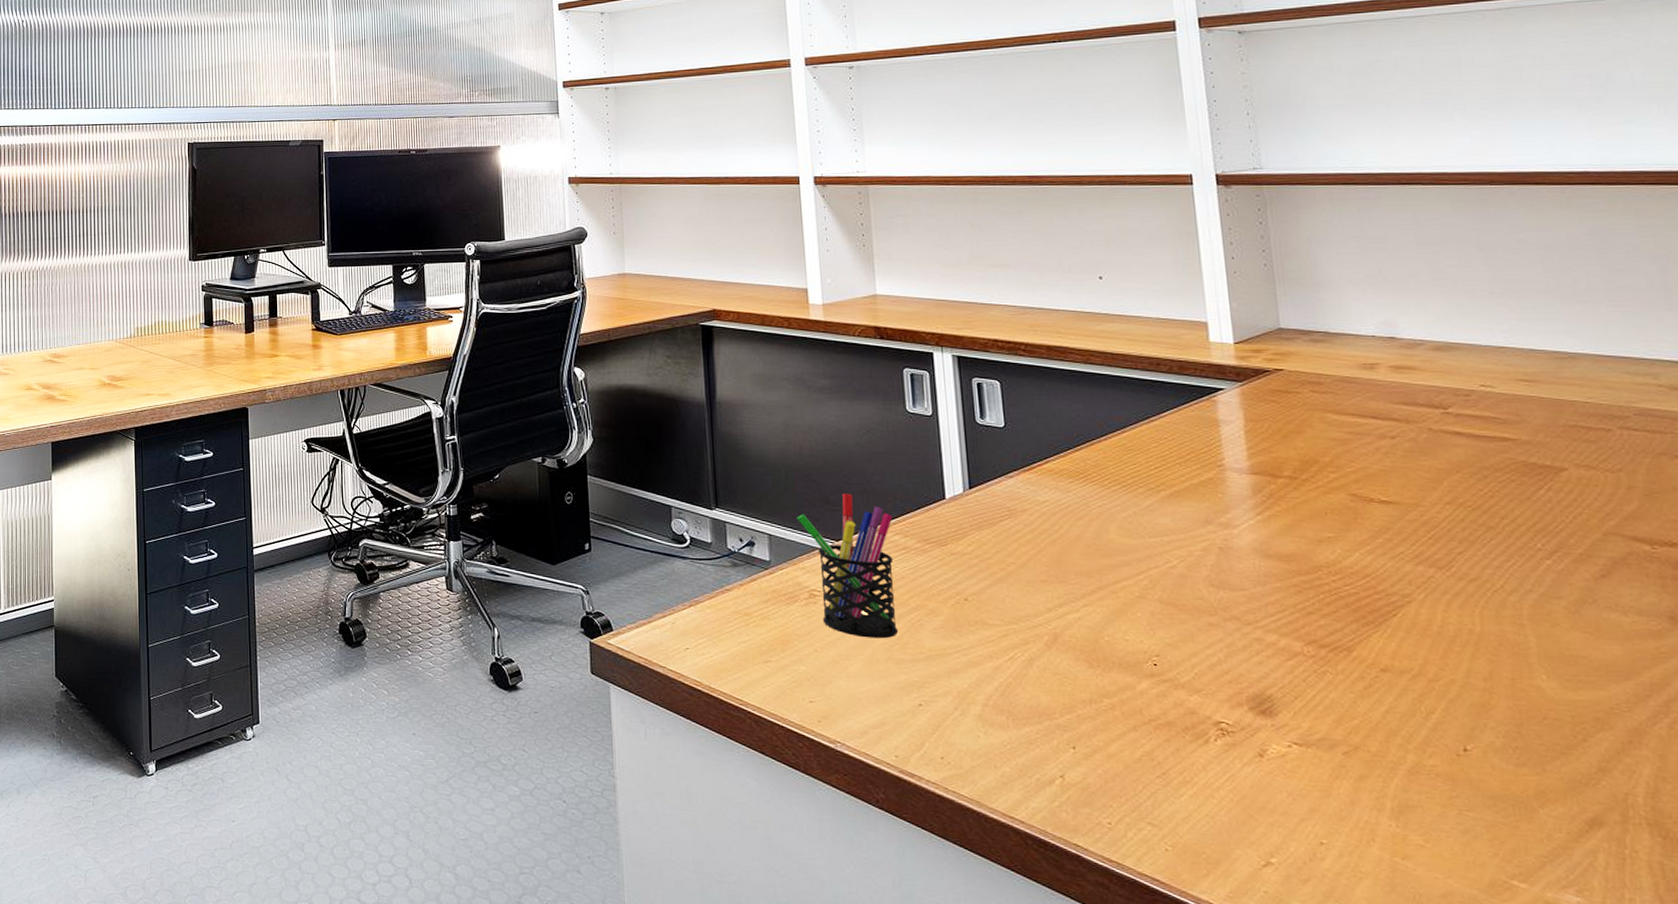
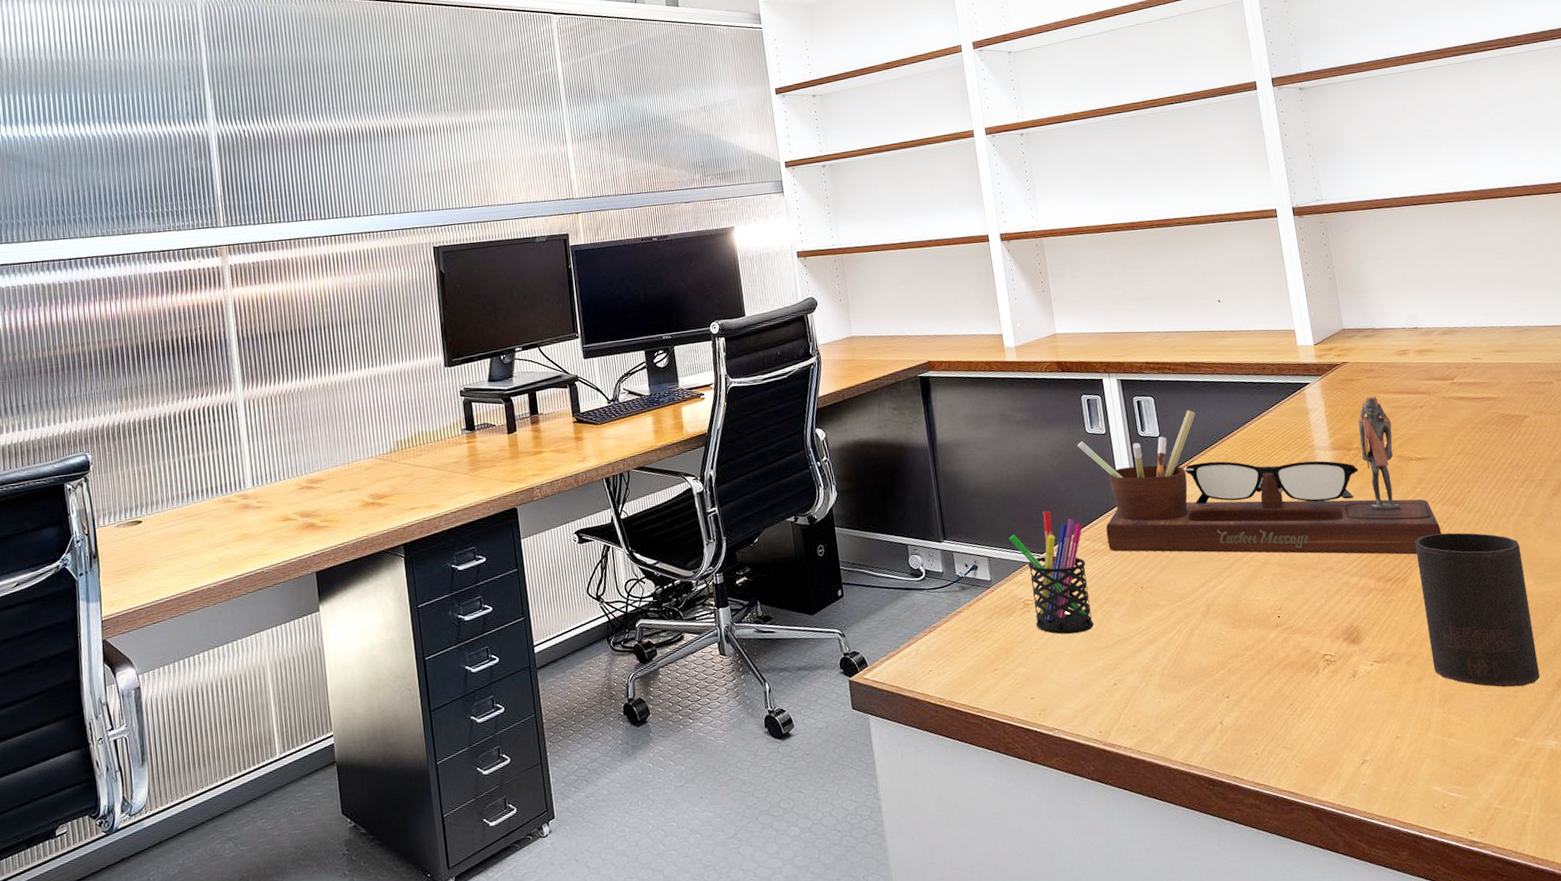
desk organizer: none [893,400,1413,621] -> present [1077,396,1442,555]
cup: none [1369,598,1560,817] -> present [1415,532,1540,688]

